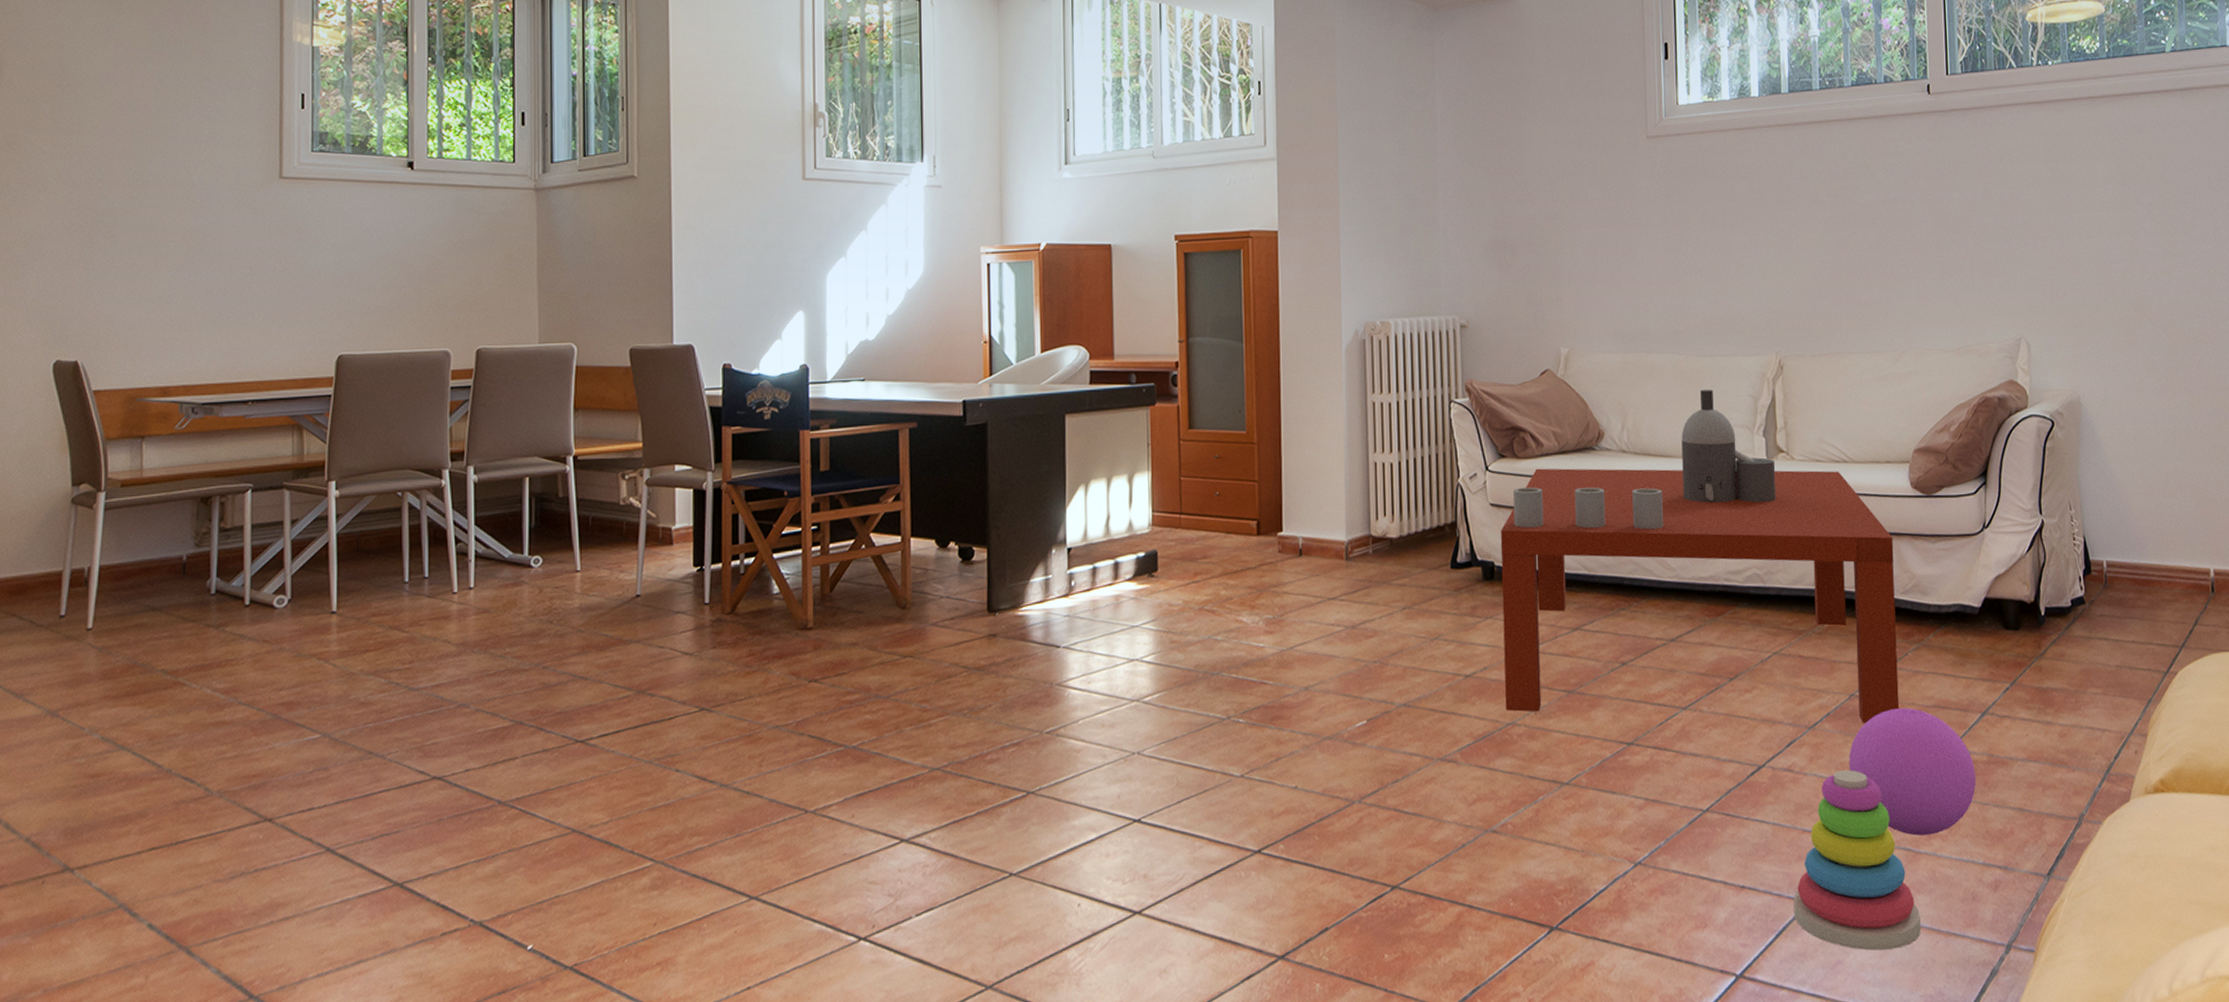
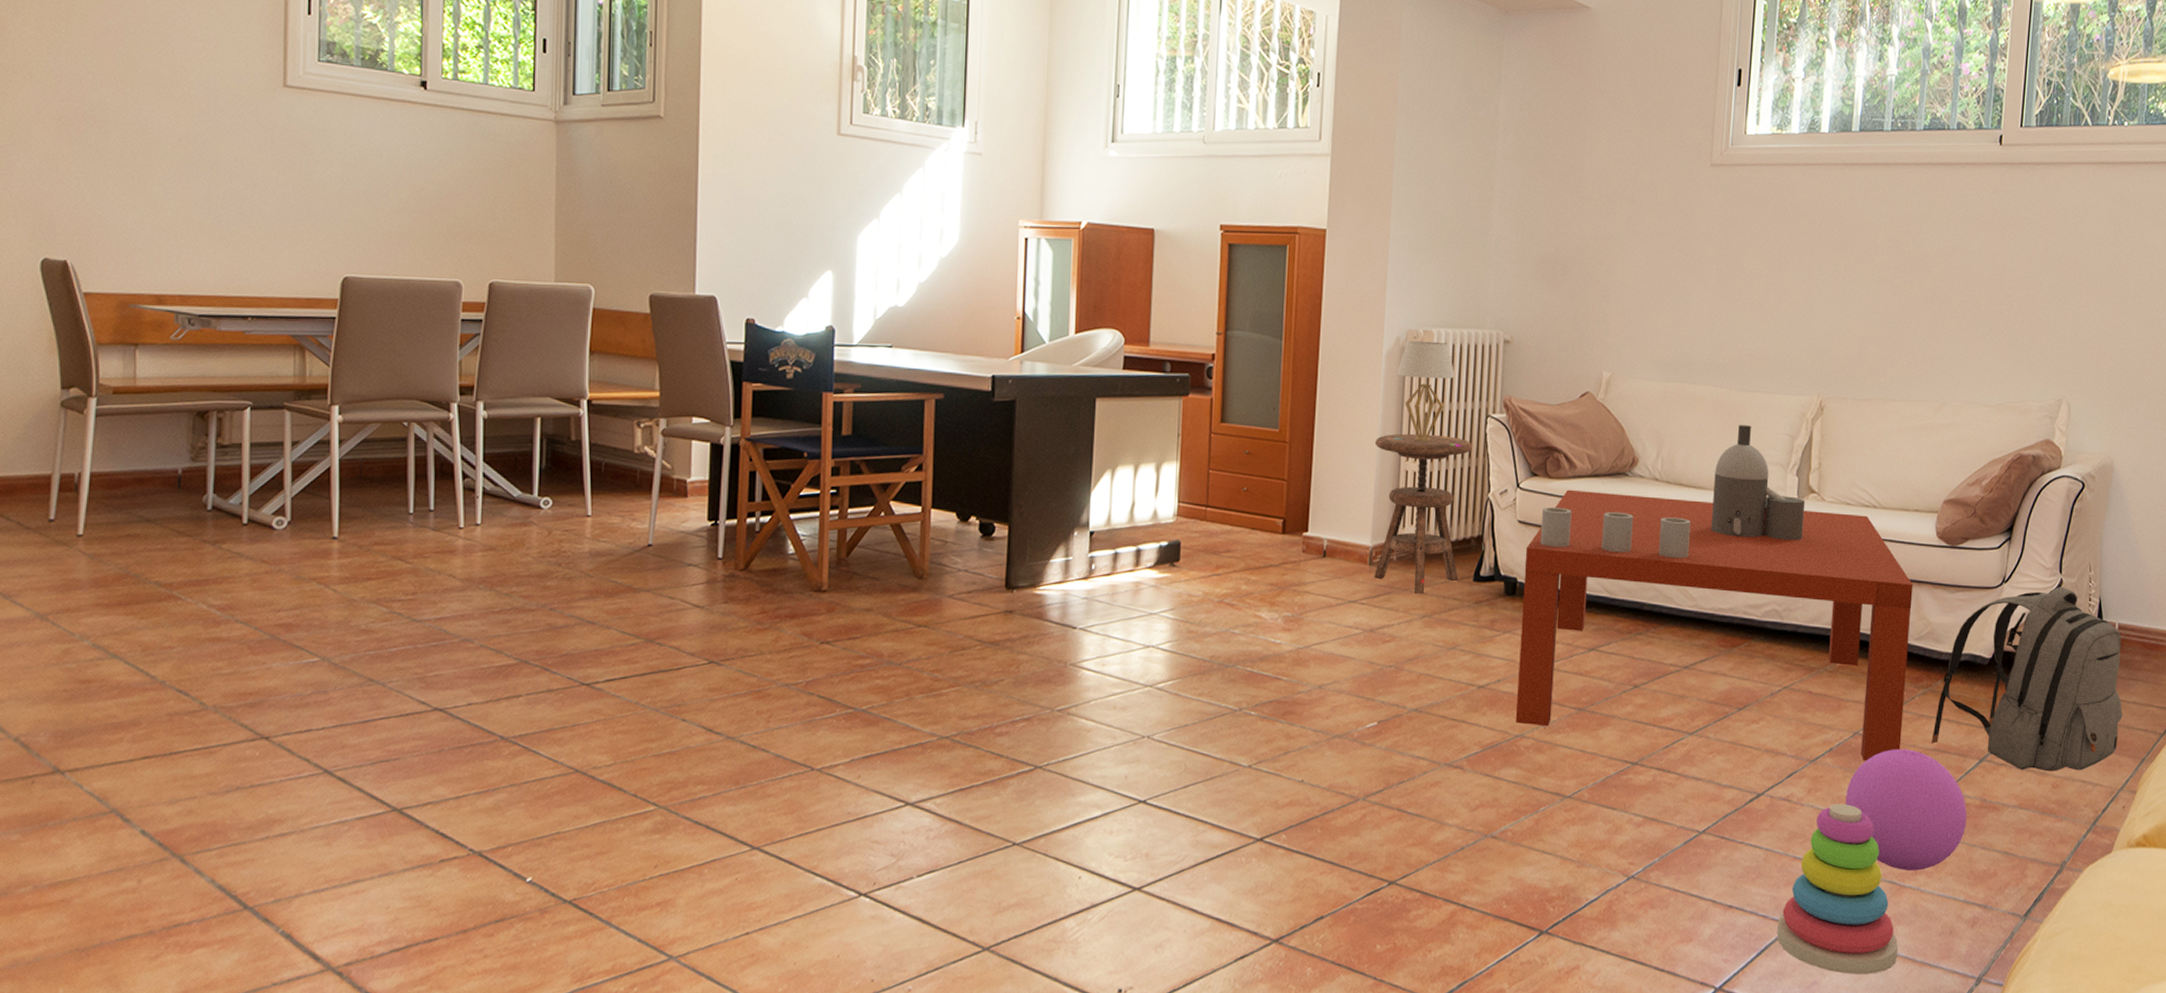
side table: none [1342,424,1438,586] -> present [1374,433,1472,594]
table lamp: none [1358,332,1415,432] -> present [1397,340,1455,442]
backpack: none [1930,527,2123,721] -> present [1931,586,2123,772]

